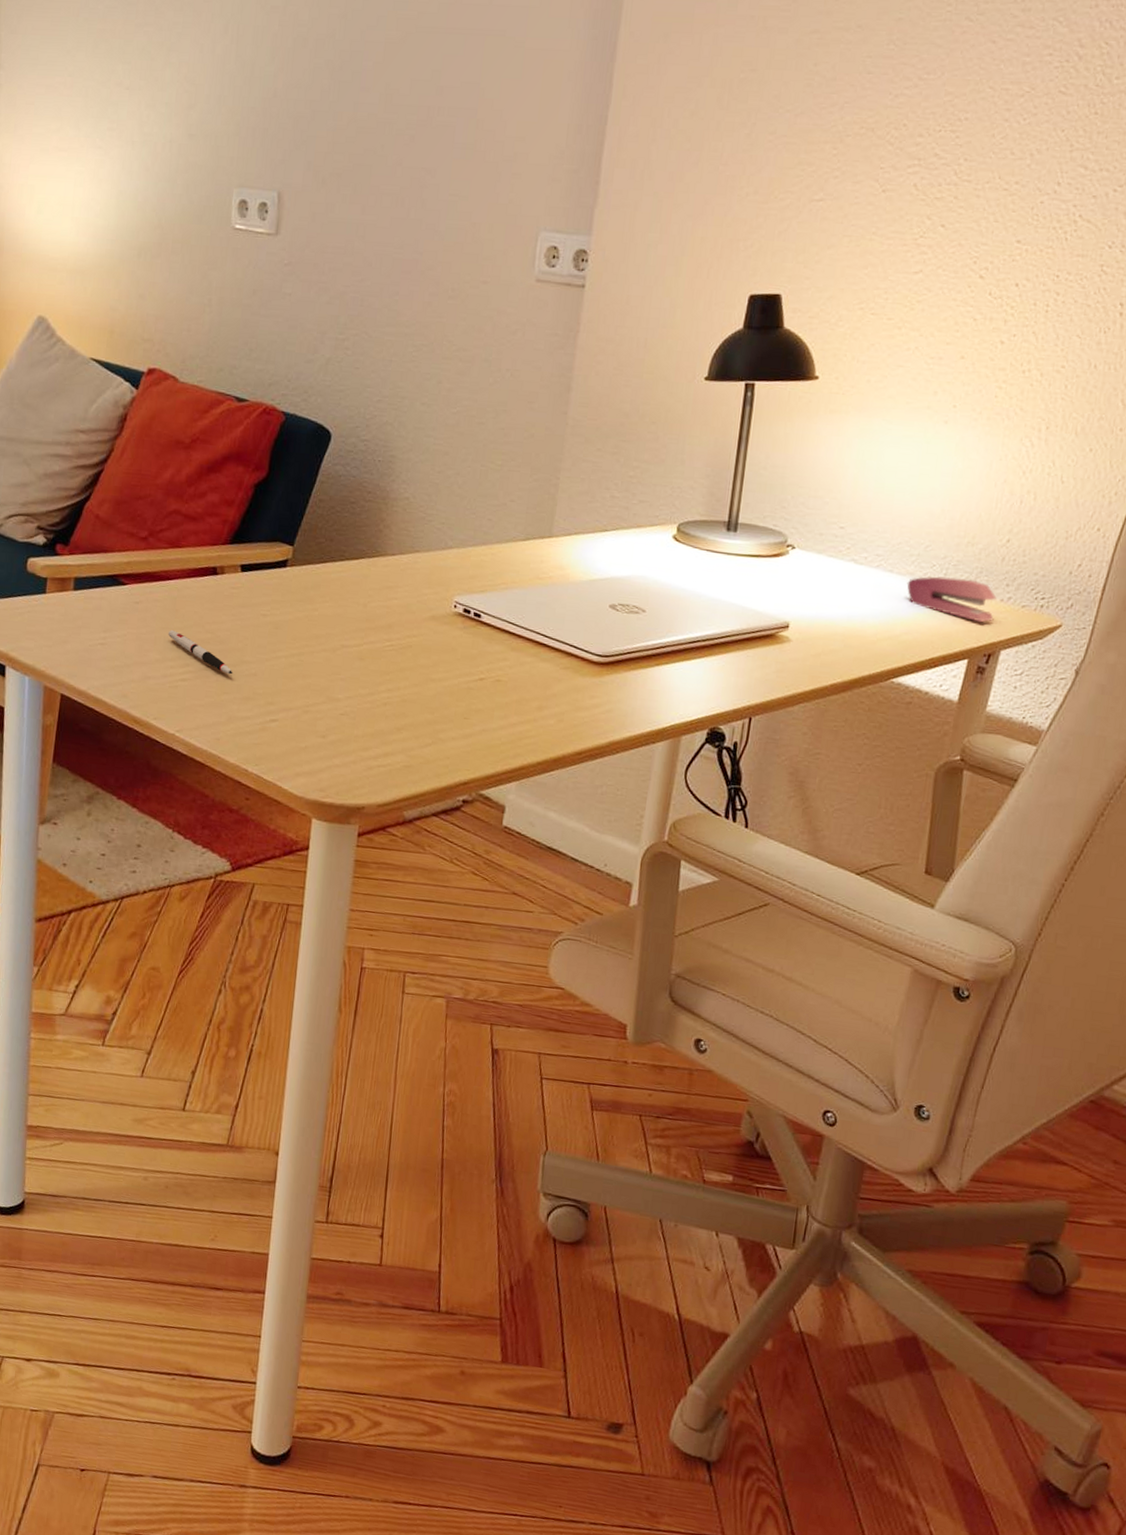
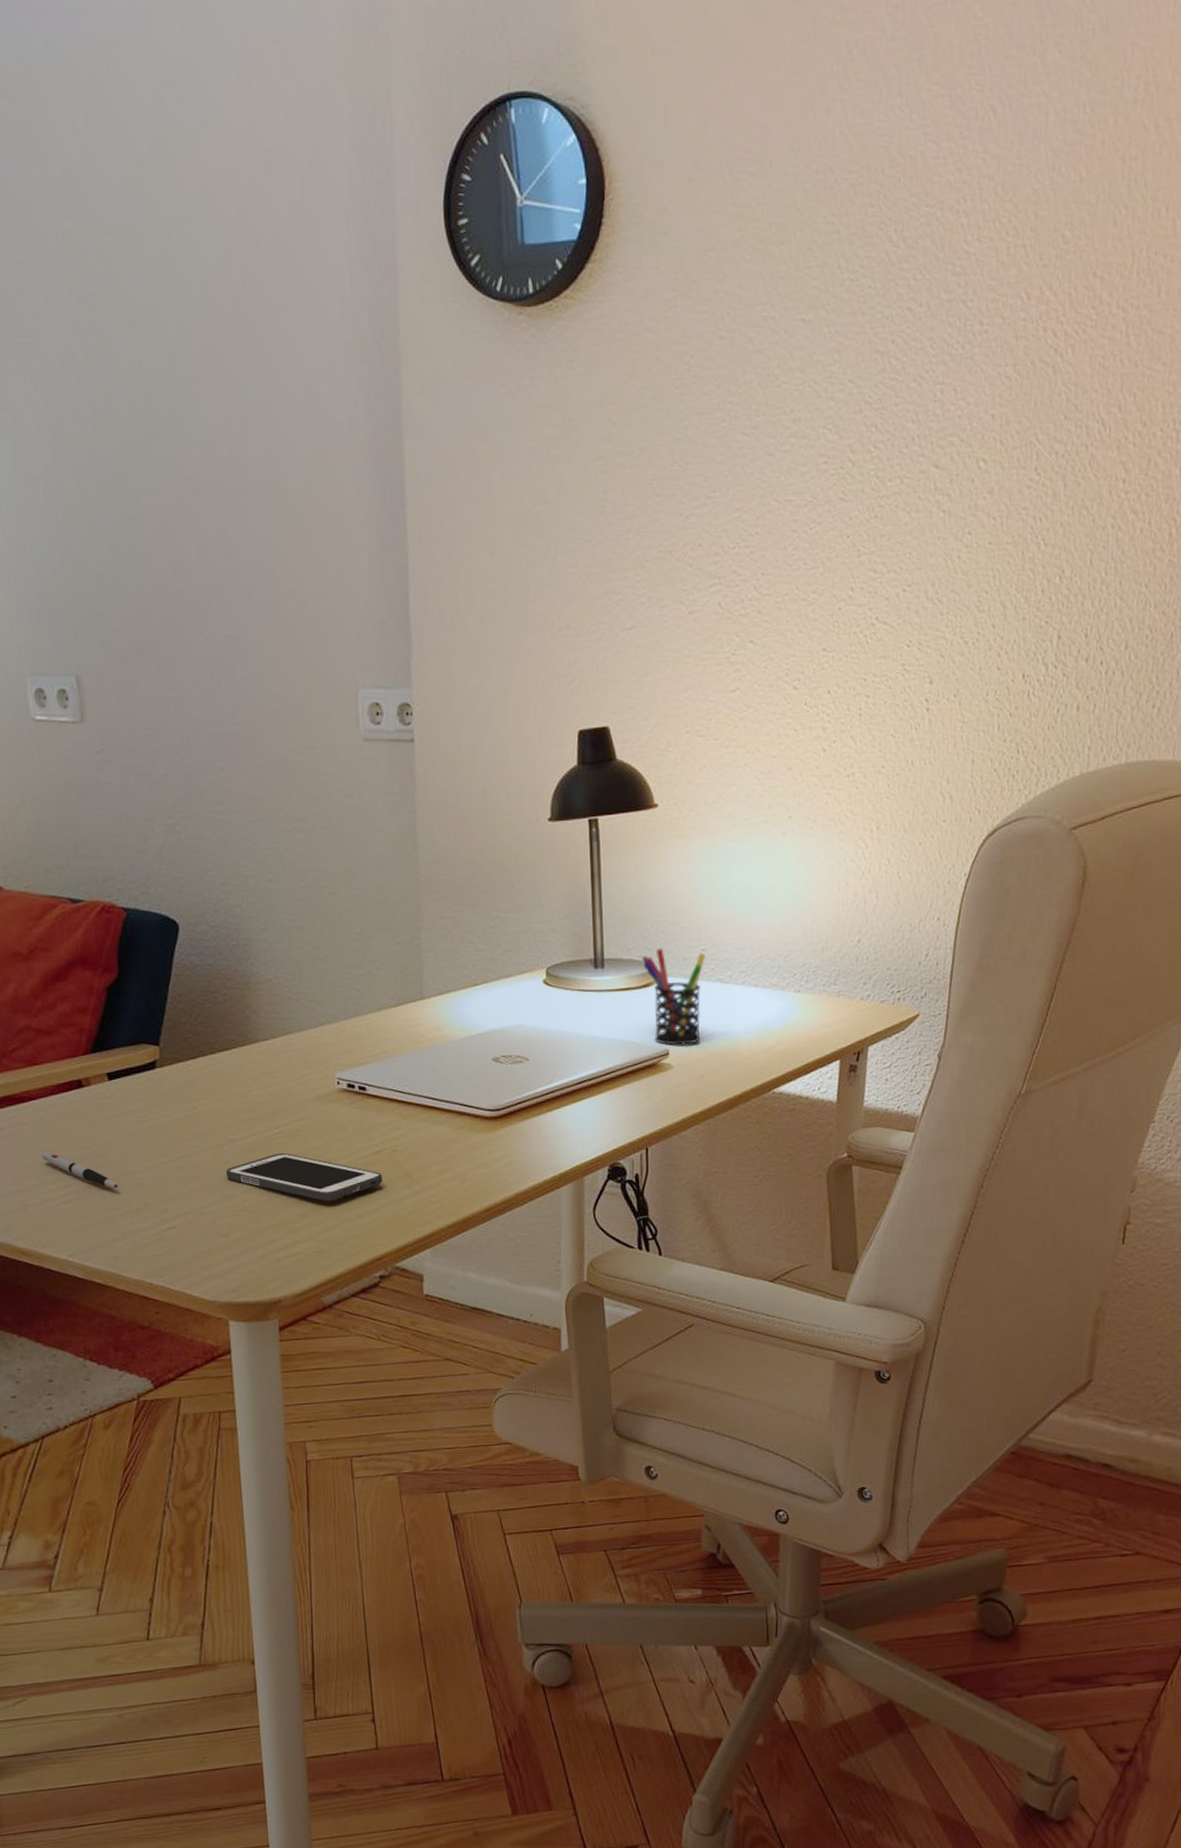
cell phone: none [334,665,483,720] -> present [226,1152,383,1202]
pen holder: none [776,520,843,621] -> present [642,948,705,1046]
stapler: present [907,576,997,622] -> none [772,983,857,1022]

